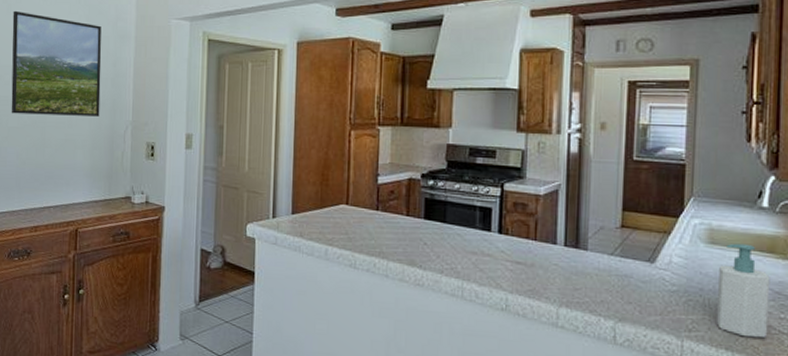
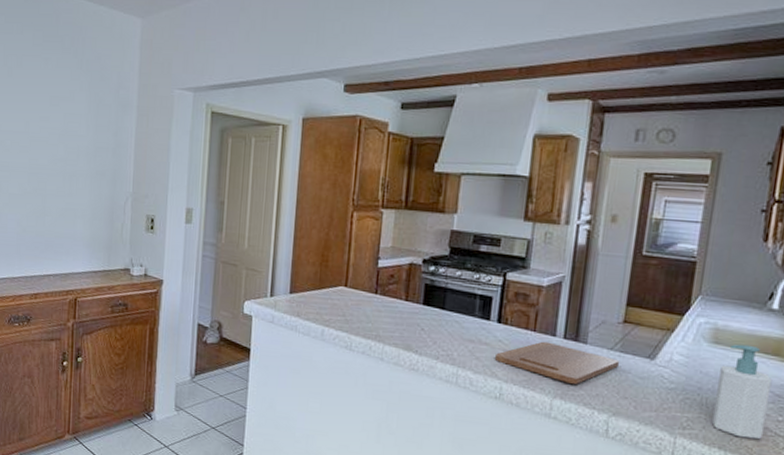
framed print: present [11,10,102,117] -> none [11,74,103,187]
cutting board: none [499,250,622,291] -> present [495,341,620,384]

